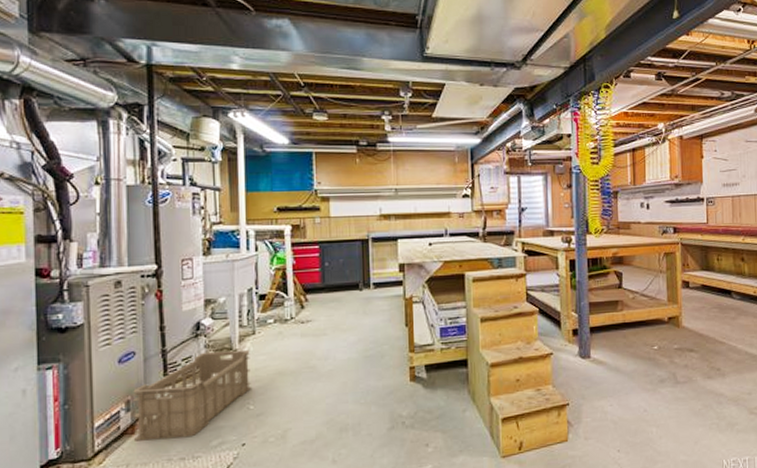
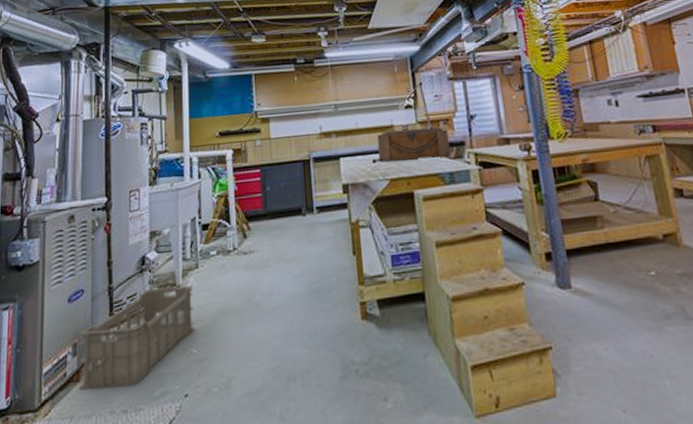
wooden box: none [434,216,501,246] -> present [377,127,451,163]

